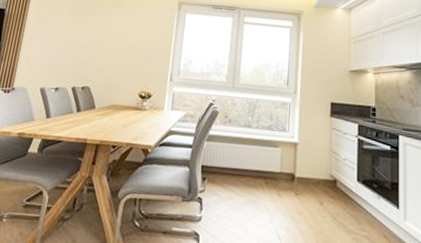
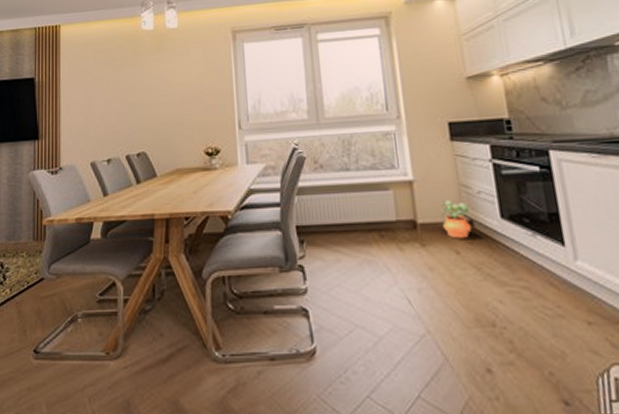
potted plant: none [314,162,336,193] -> present [441,200,472,239]

